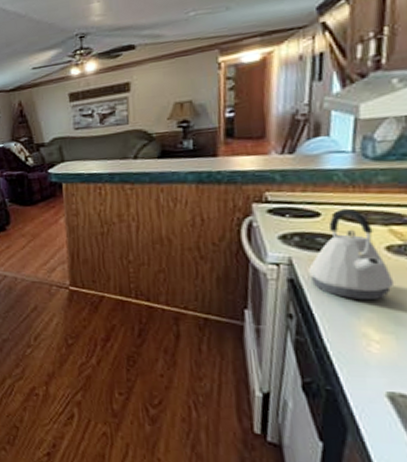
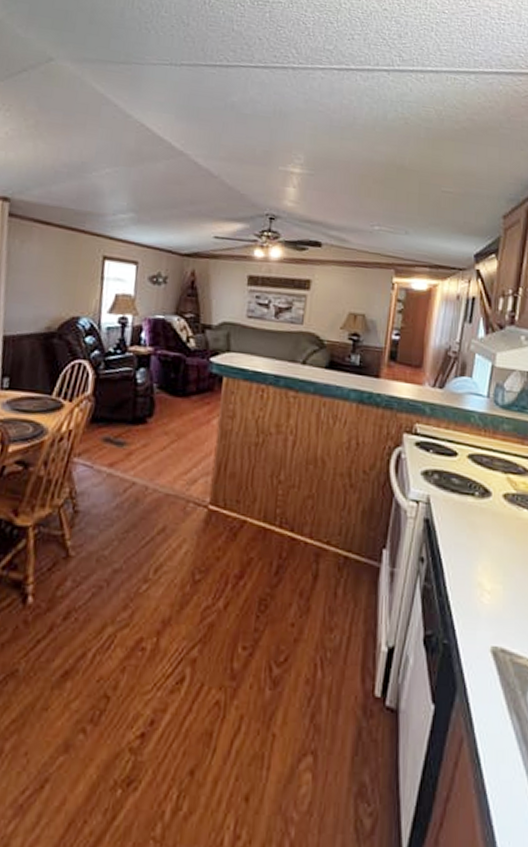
kettle: present [308,208,395,299] -> none [442,451,507,547]

